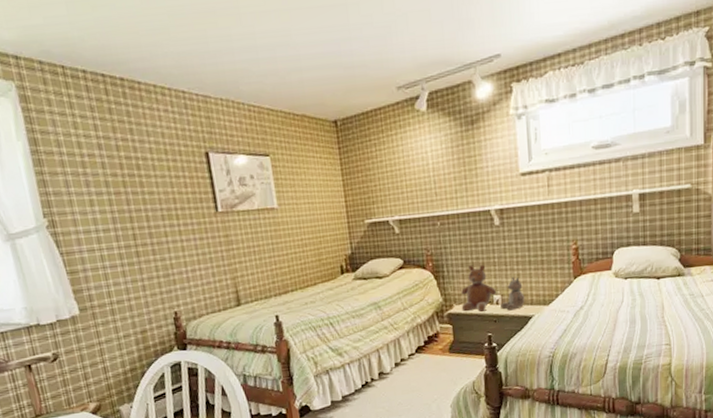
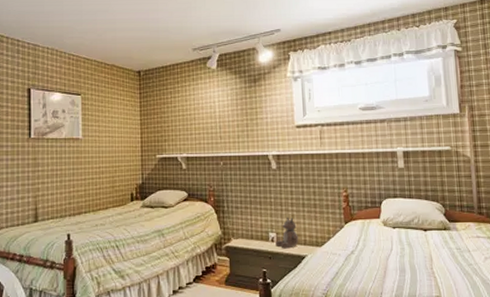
teddy bear: present [461,265,497,312] -> none [239,203,273,247]

